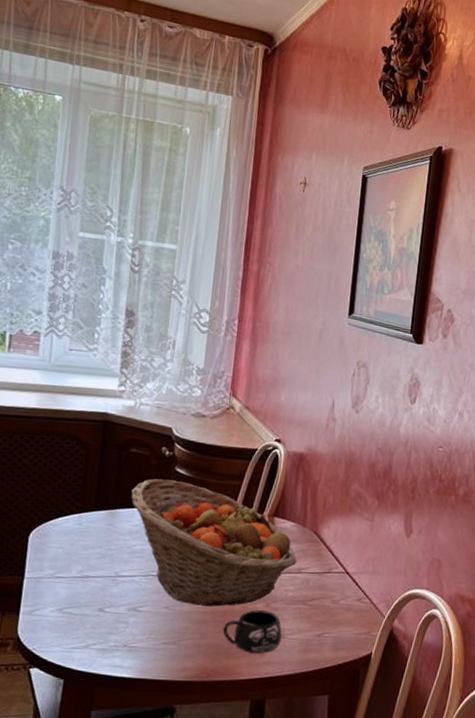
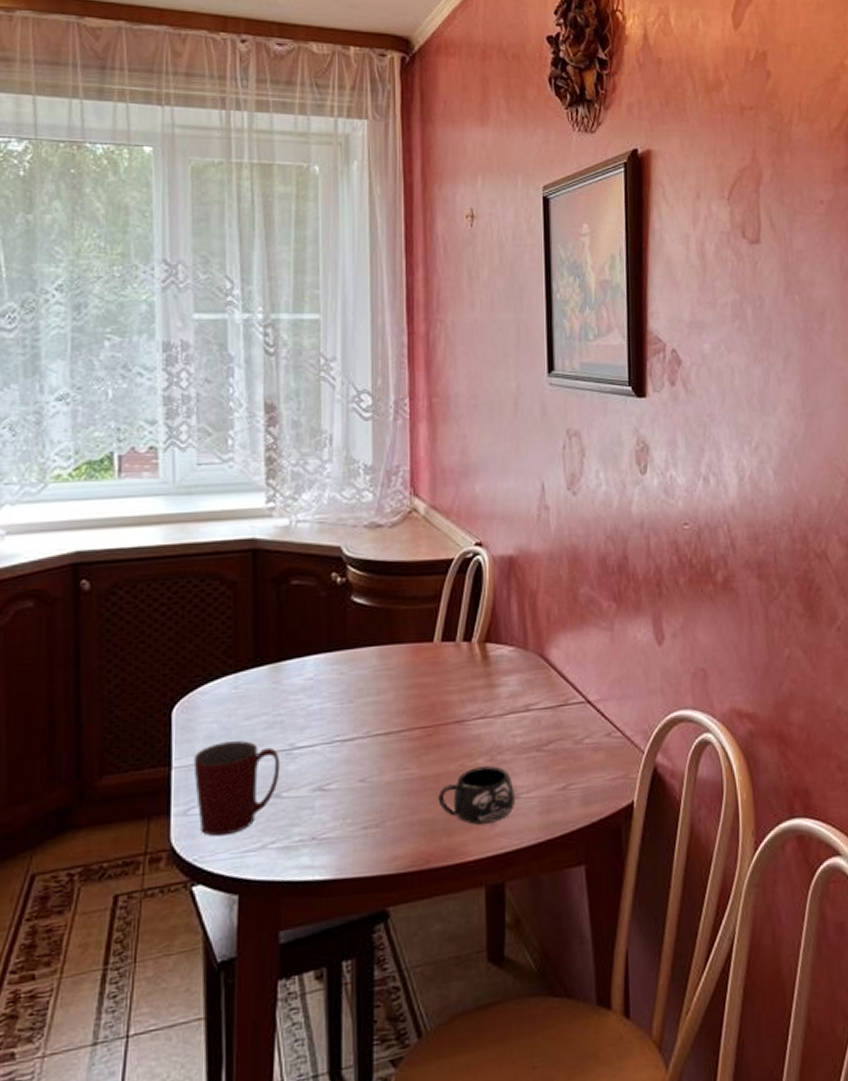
mug: none [40,564,107,634] -> present [193,740,280,837]
fruit basket: present [130,478,297,607] -> none [297,613,522,772]

